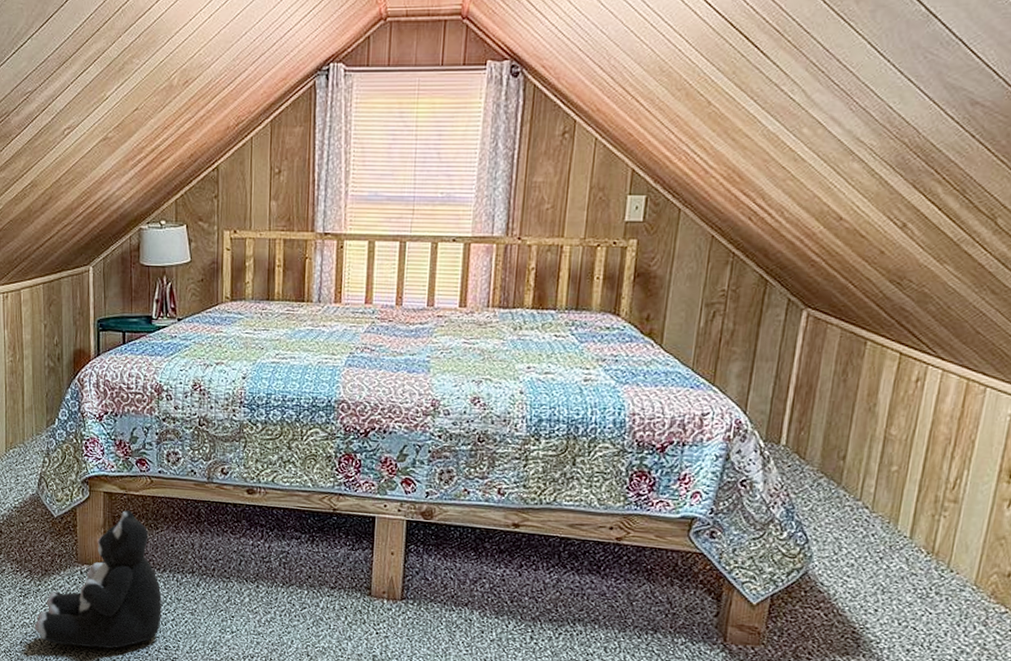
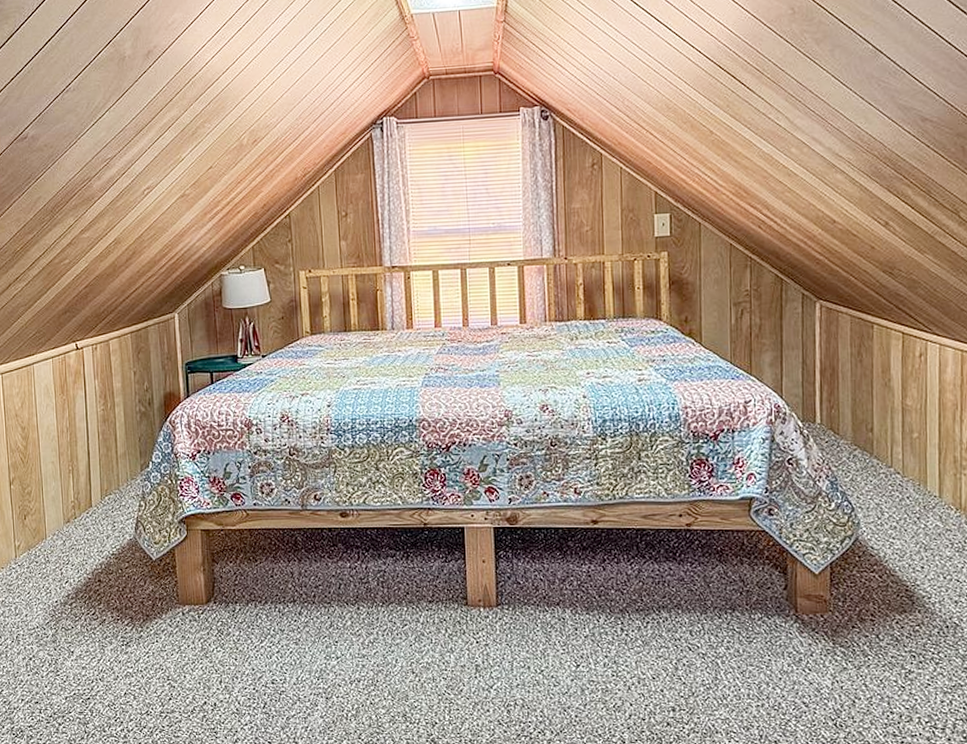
plush toy: present [34,510,162,649] -> none [138,545,266,691]

